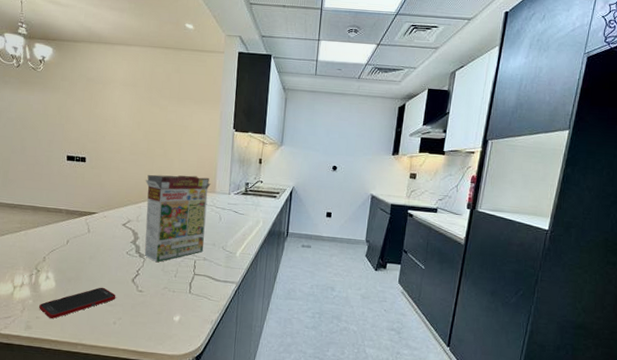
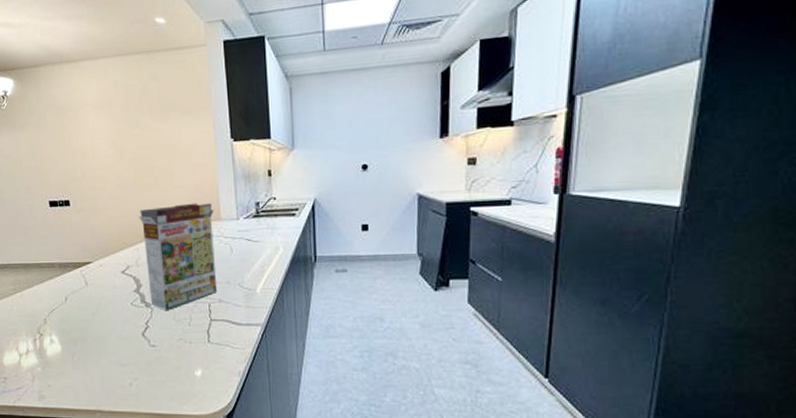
cell phone: present [39,287,116,319] -> none [49,346,128,386]

